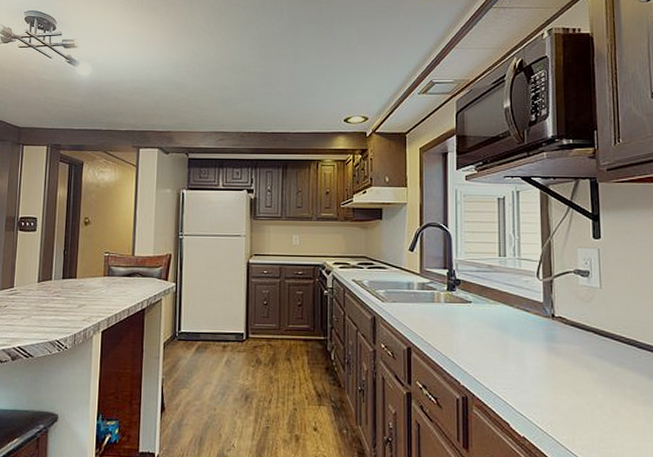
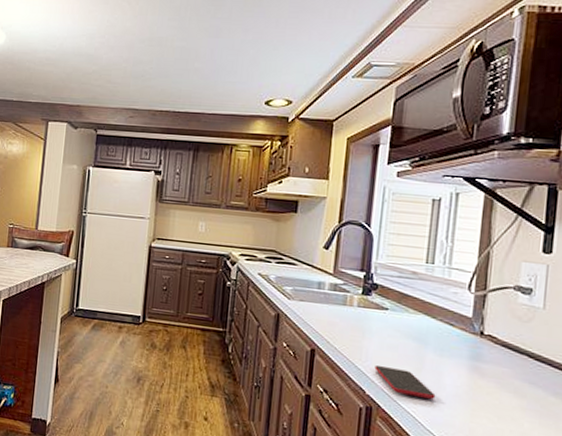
smartphone: none [466,357,521,382] -> present [374,365,436,399]

